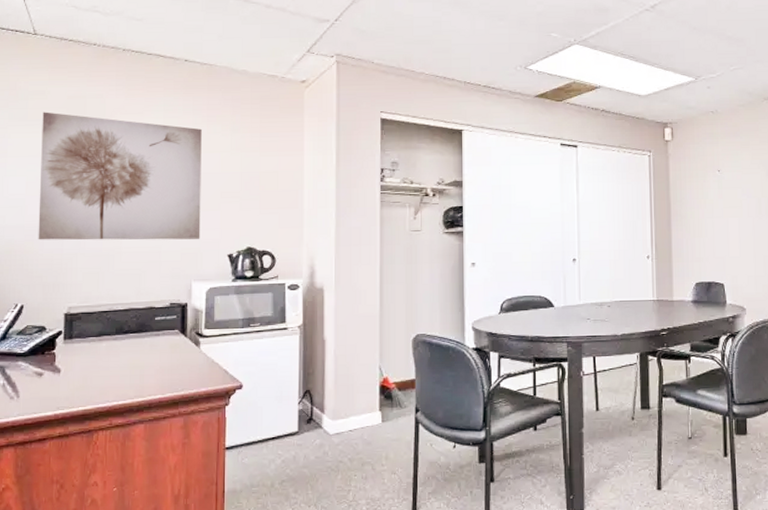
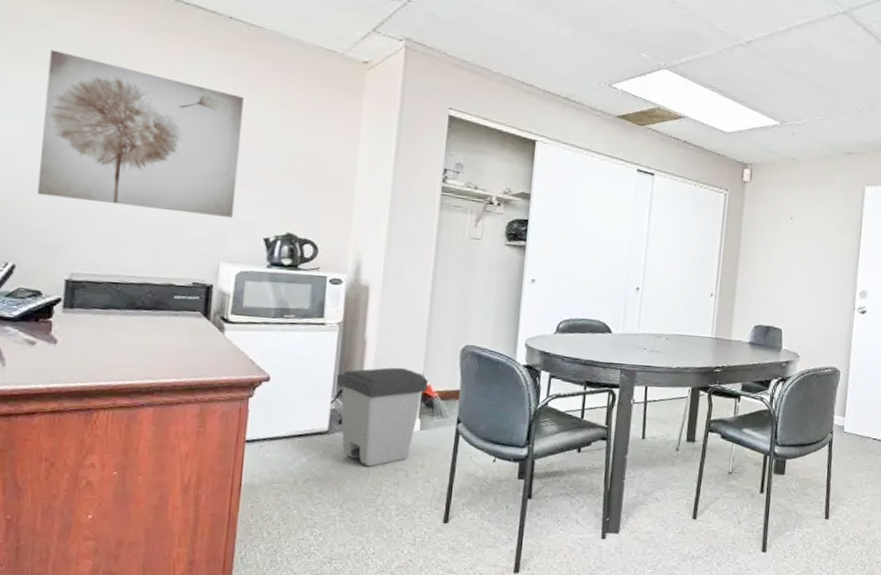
trash can: none [301,362,385,463] -> present [336,367,428,467]

